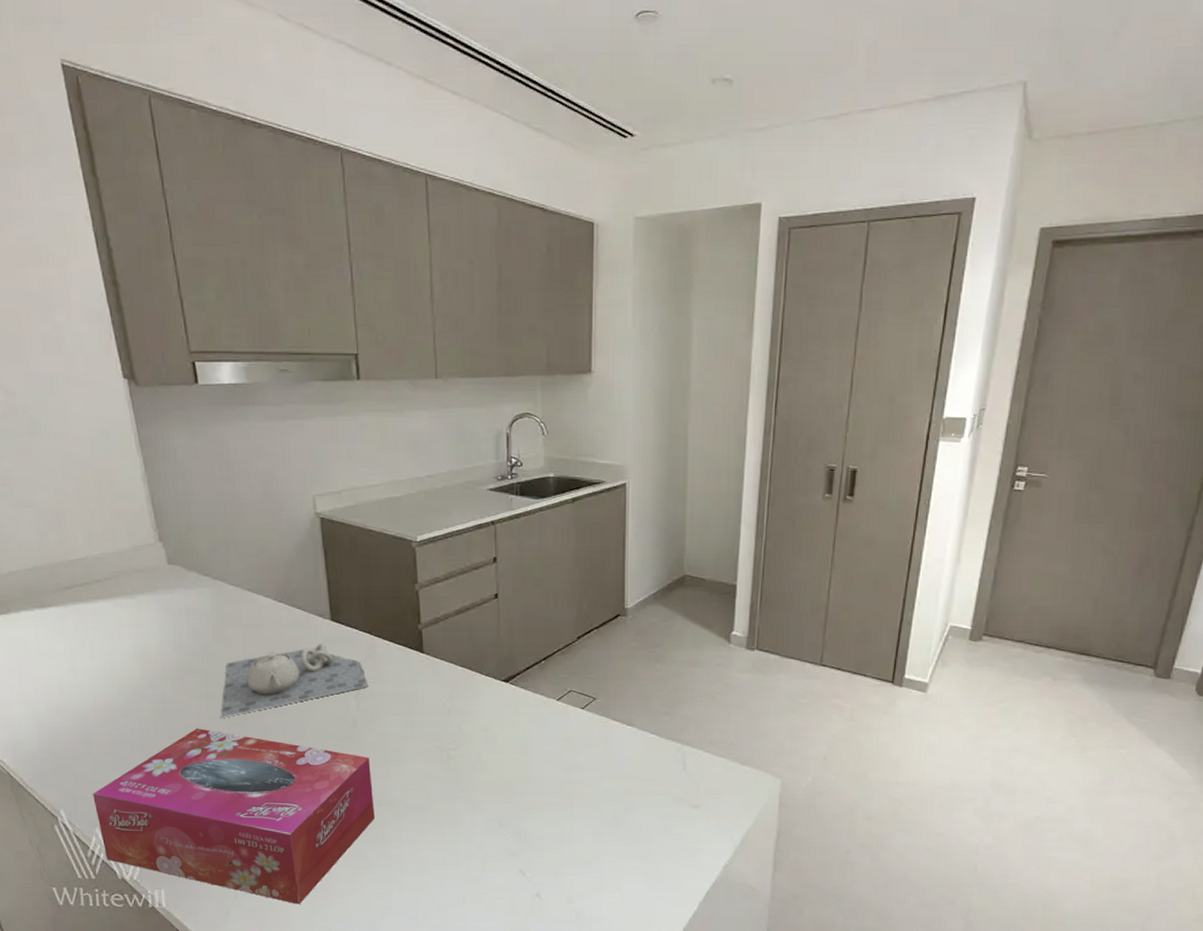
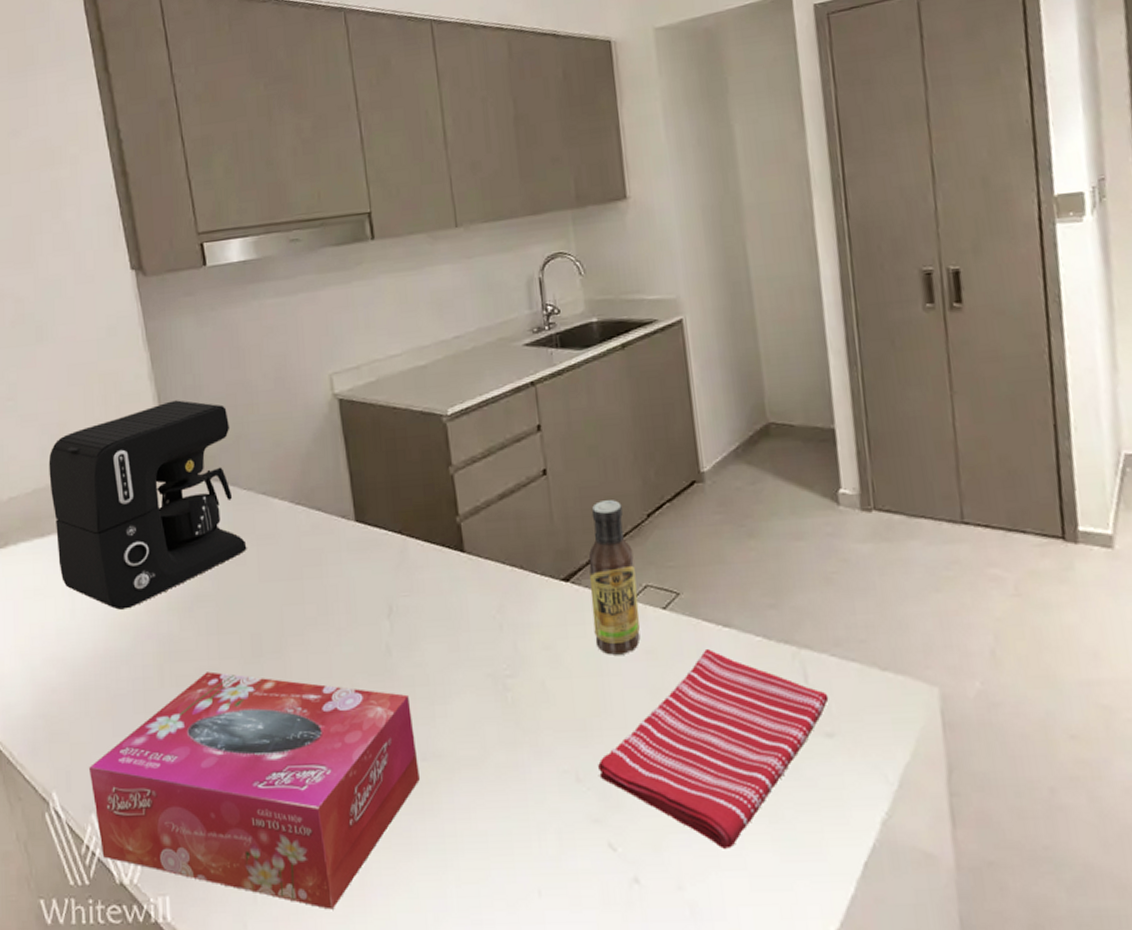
coffee maker: none [46,503,234,674] -> present [48,400,247,610]
teapot: present [220,643,369,718] -> none [233,550,403,656]
dish towel: none [518,741,699,878] -> present [598,649,829,849]
sauce bottle: none [525,623,563,740] -> present [588,500,641,655]

